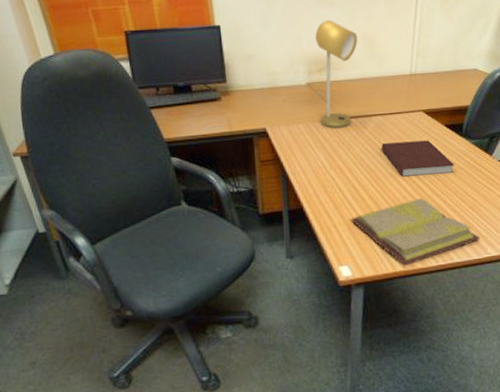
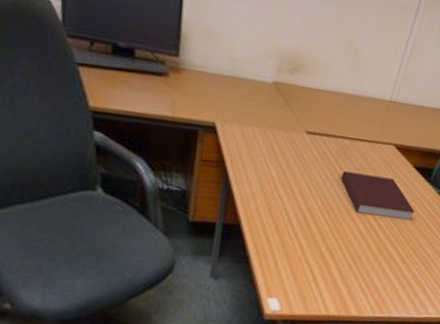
desk lamp: present [315,20,358,129] -> none [280,13,342,144]
diary: present [351,197,481,266] -> none [291,240,425,311]

